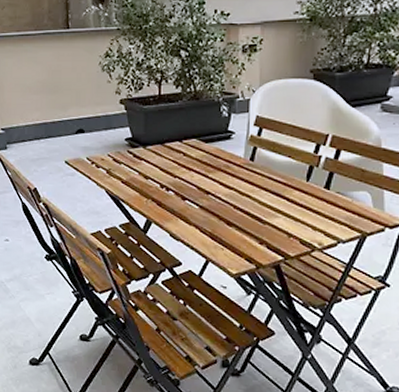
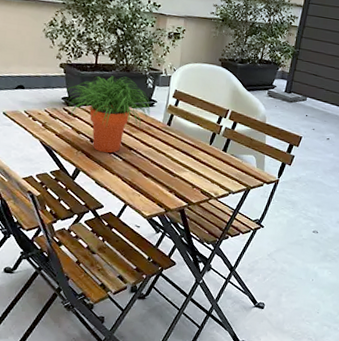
potted plant: none [128,106,228,200] -> present [65,75,151,153]

